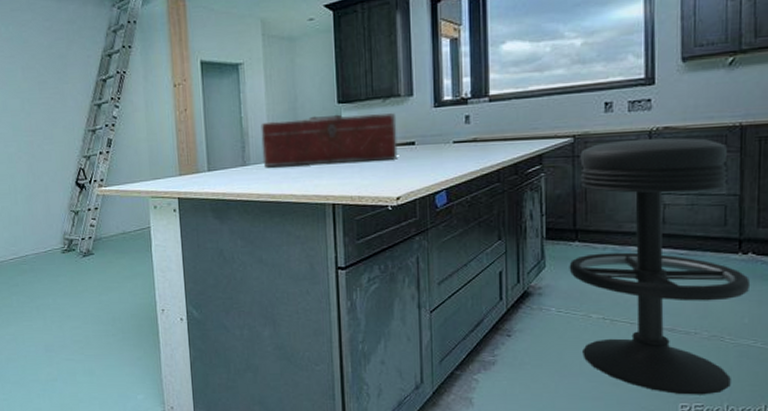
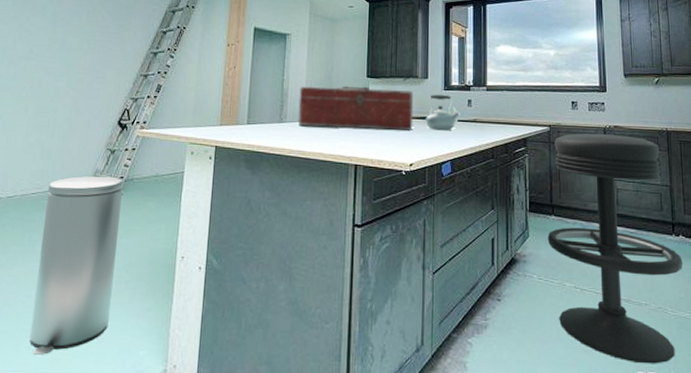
pedal bin: none [23,237,105,401] -> present [29,175,124,355]
kettle: none [412,113,456,155] -> present [425,95,460,130]

